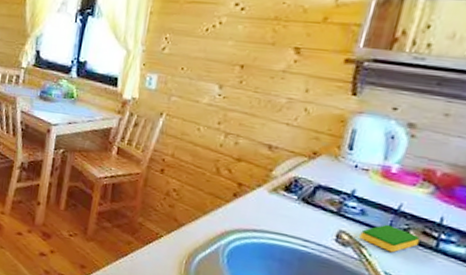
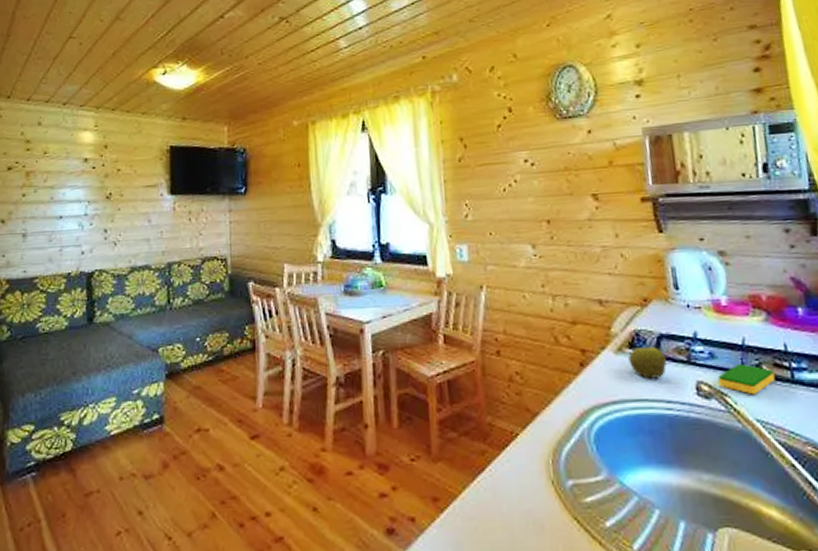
apple: none [280,189,317,221] -> present [628,342,667,379]

